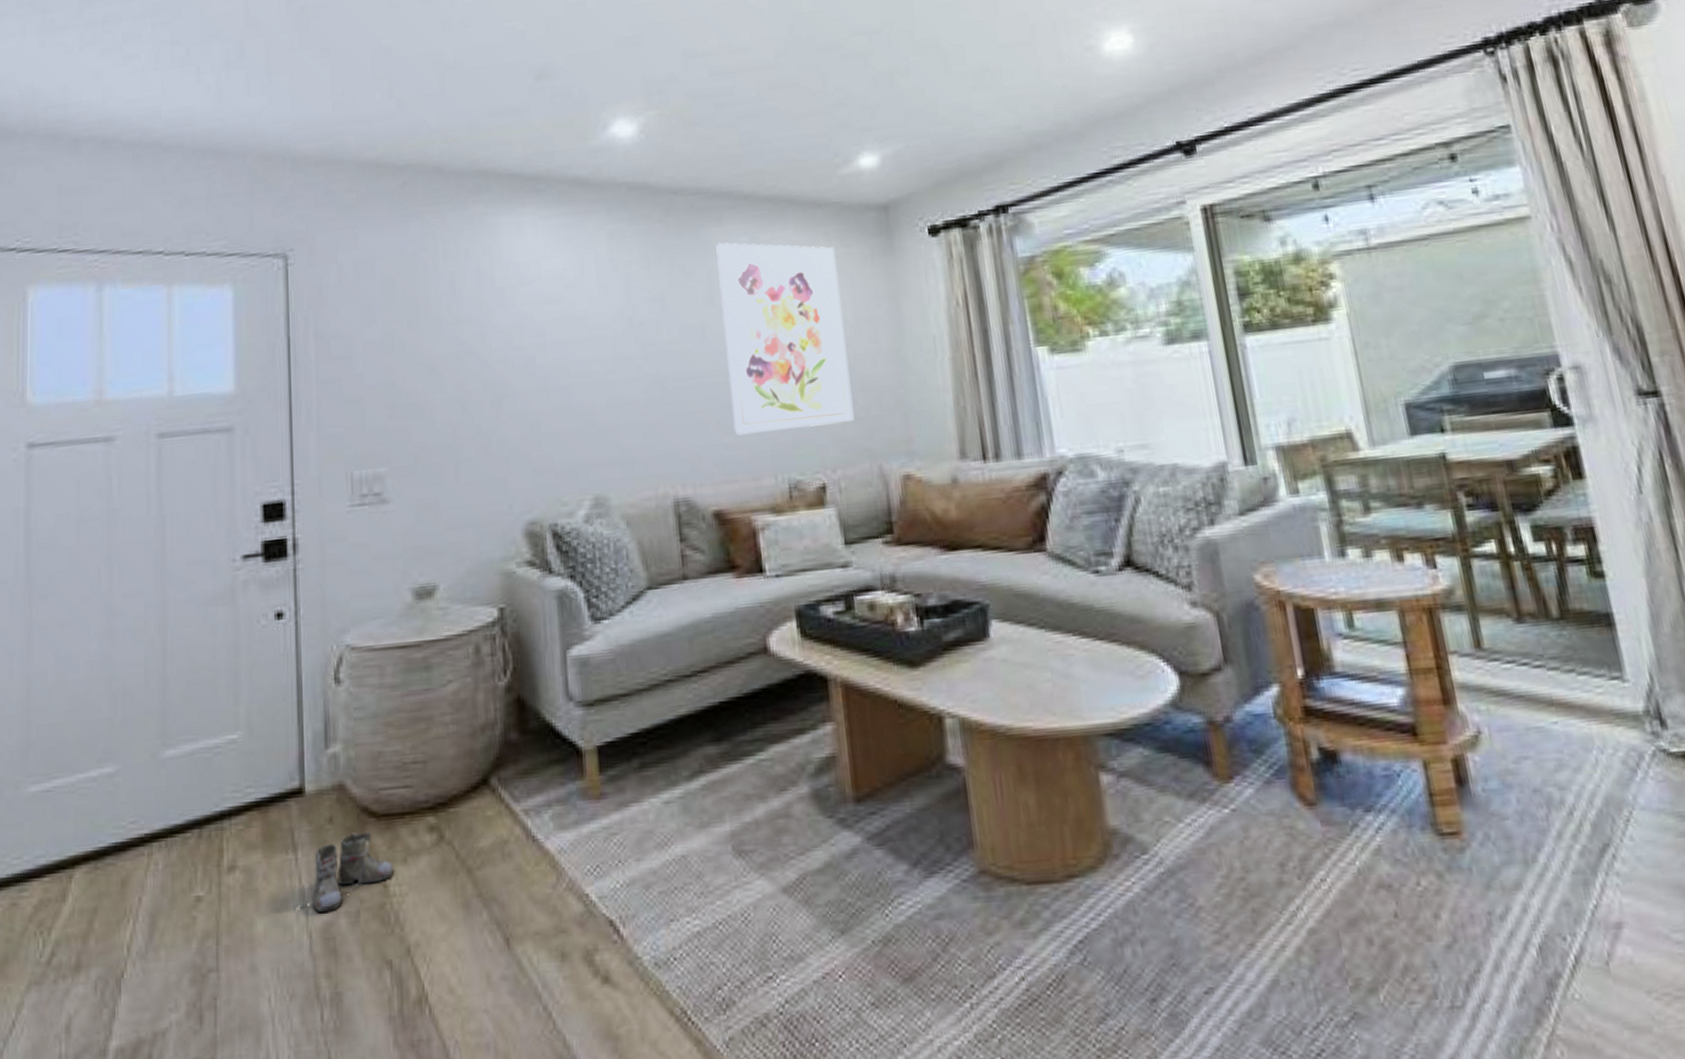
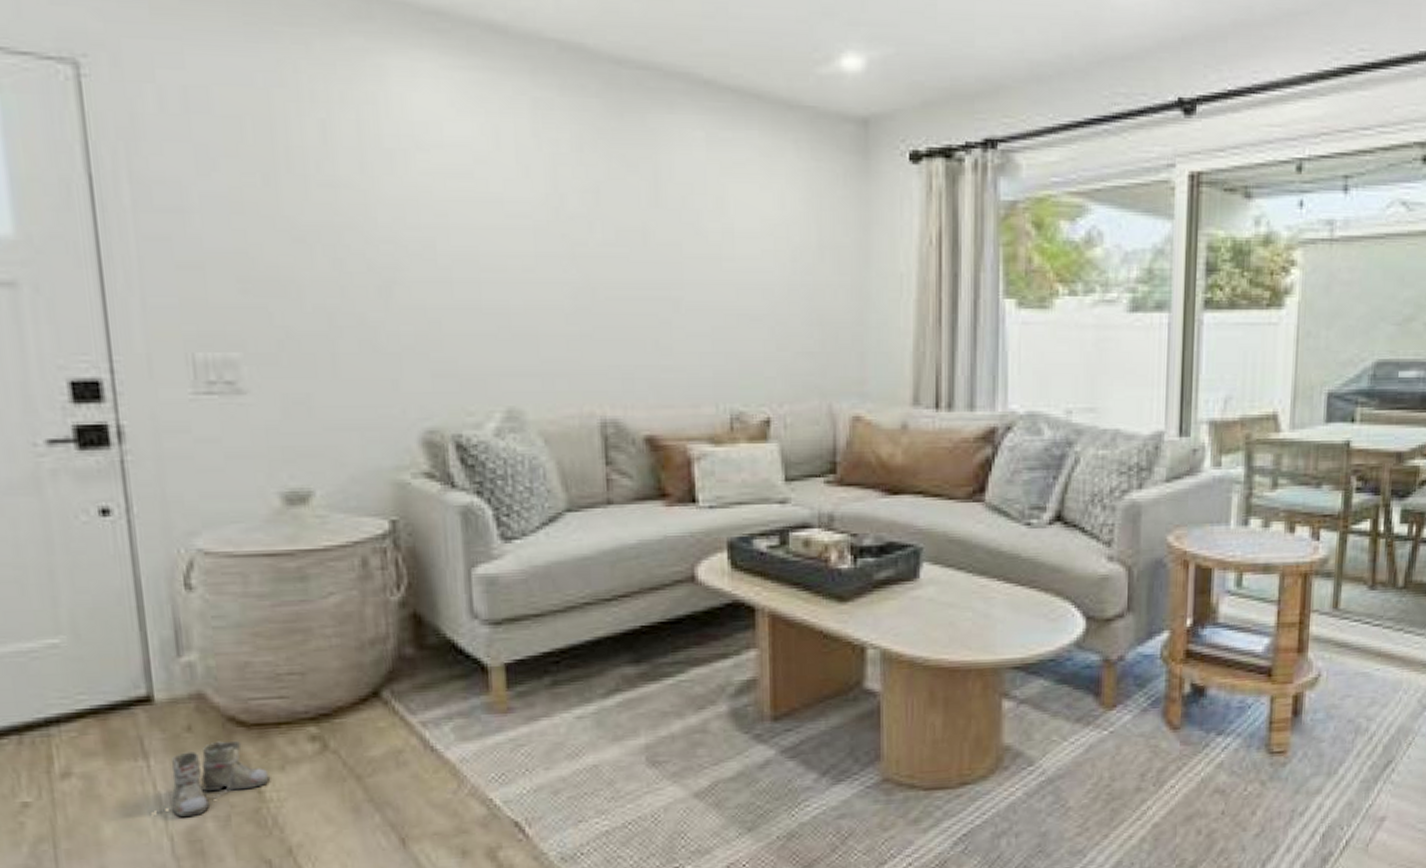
wall art: present [716,242,855,436] -> none [665,133,808,358]

